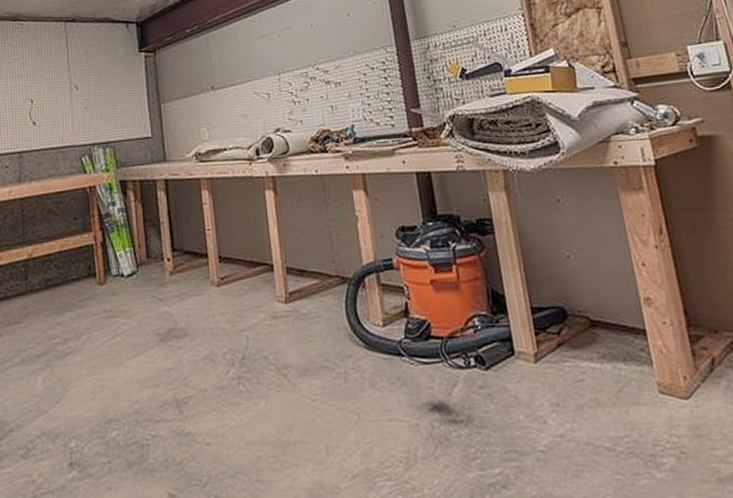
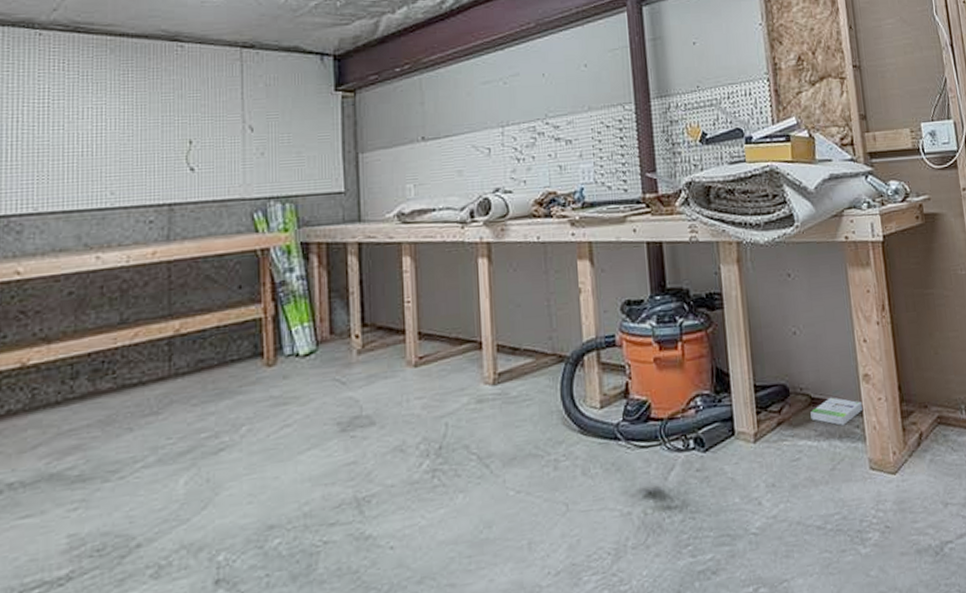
box: none [591,320,647,349] -> present [810,397,863,427]

